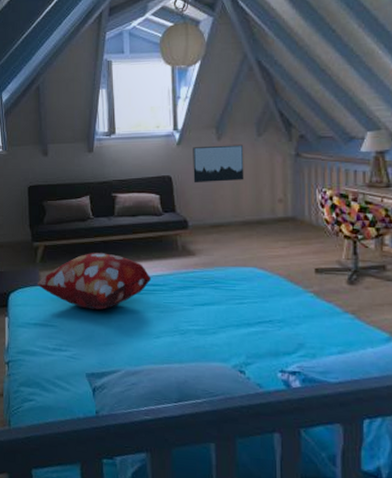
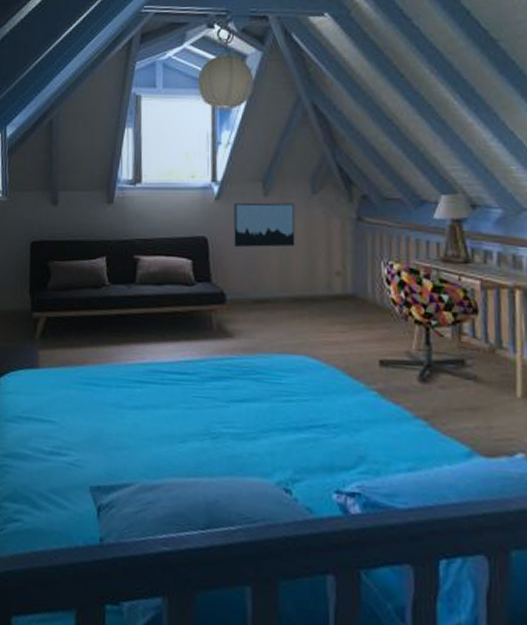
decorative pillow: present [38,253,152,310] -> none [35,329,178,403]

